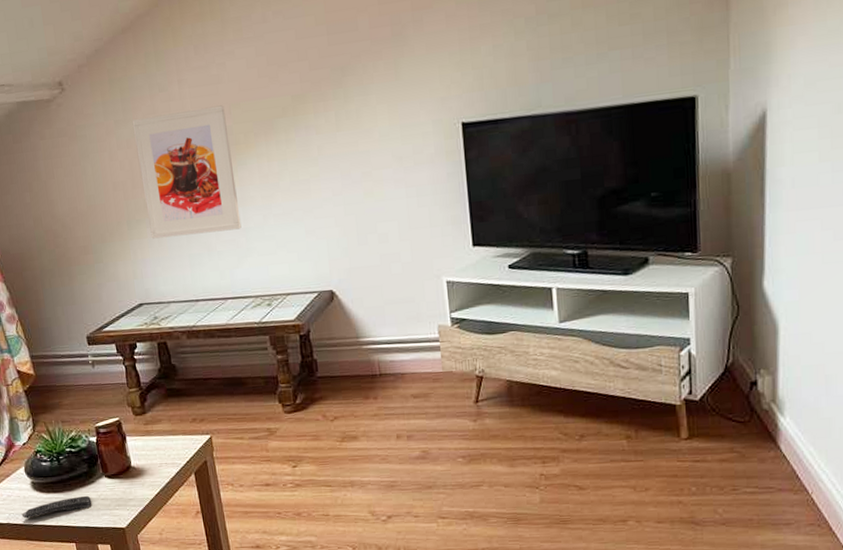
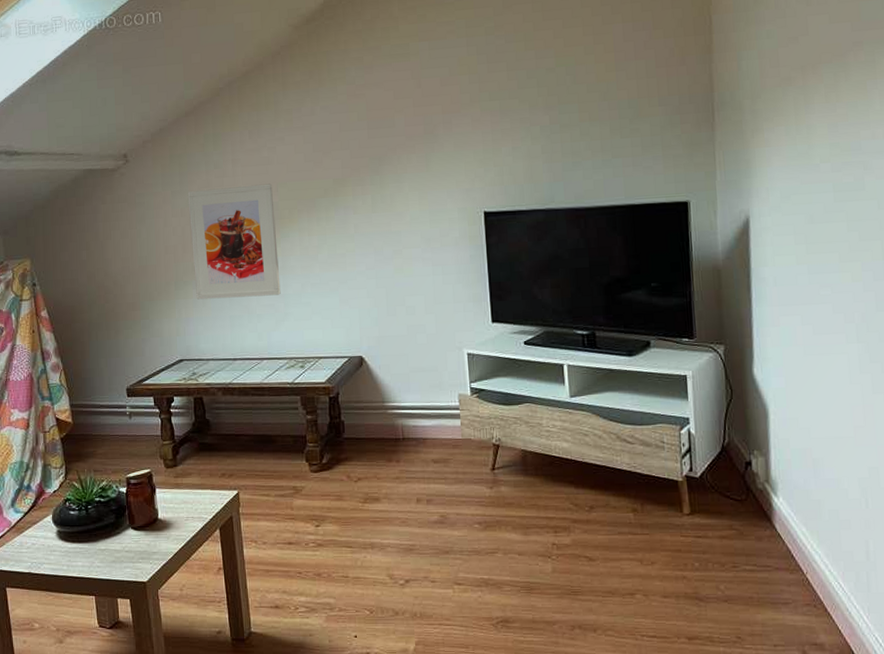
remote control: present [21,495,92,519] -> none [44,547,116,569]

